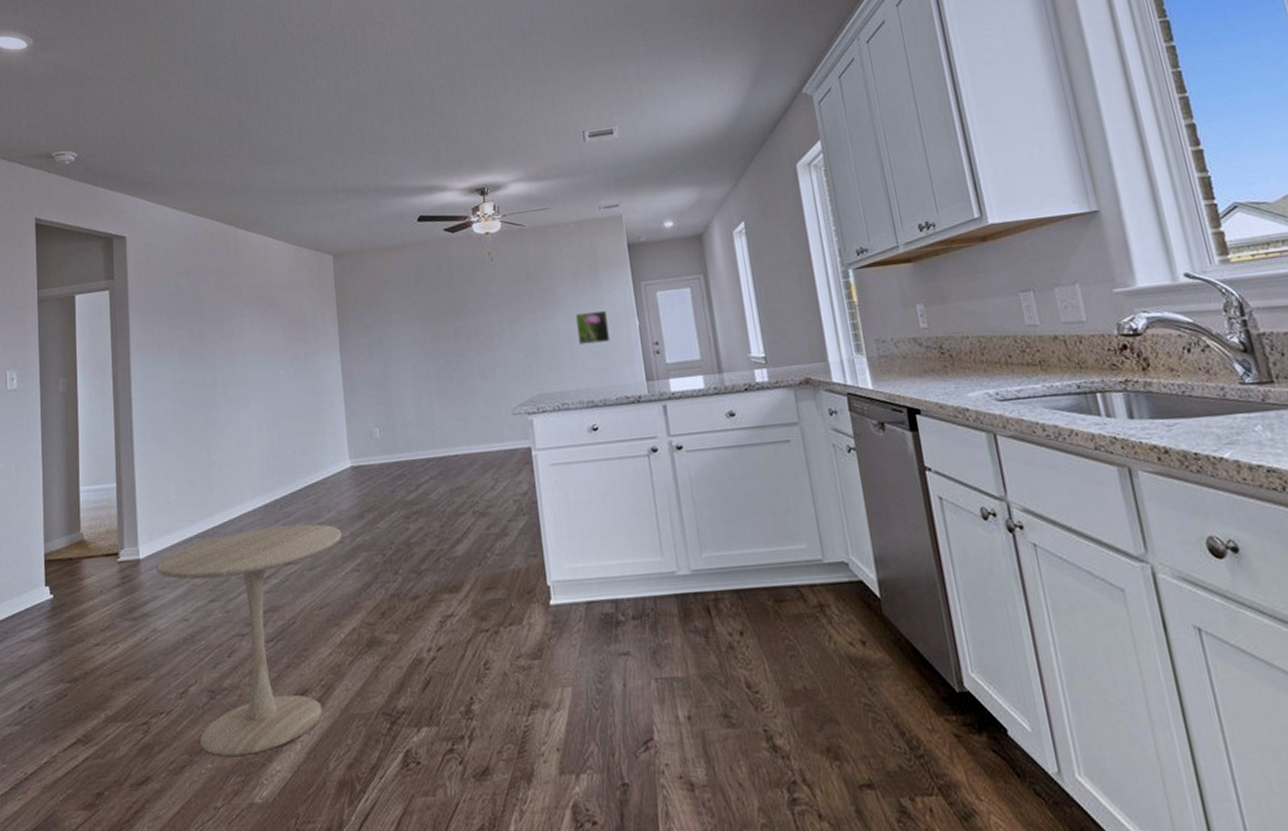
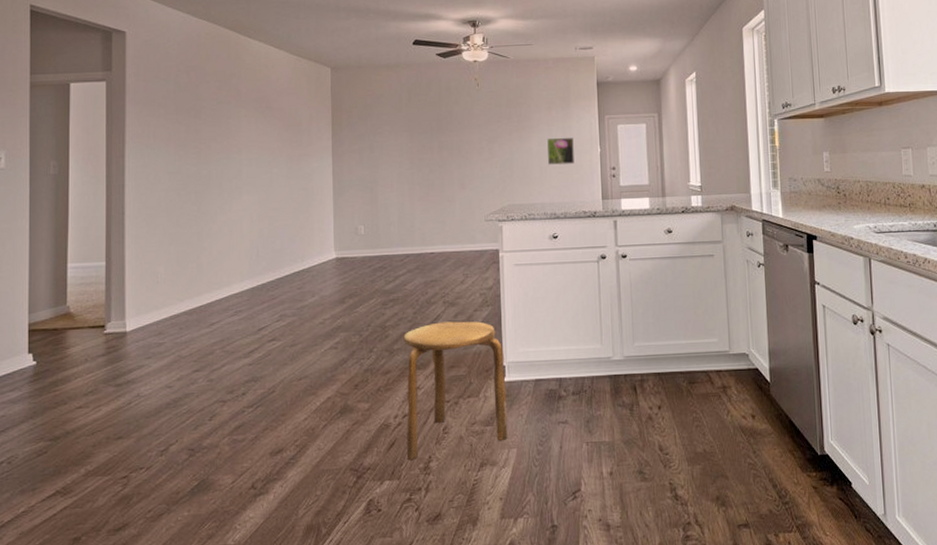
side table: present [156,523,342,756] -> none [142,306,324,506]
stool: none [431,533,560,701] -> present [403,321,508,460]

